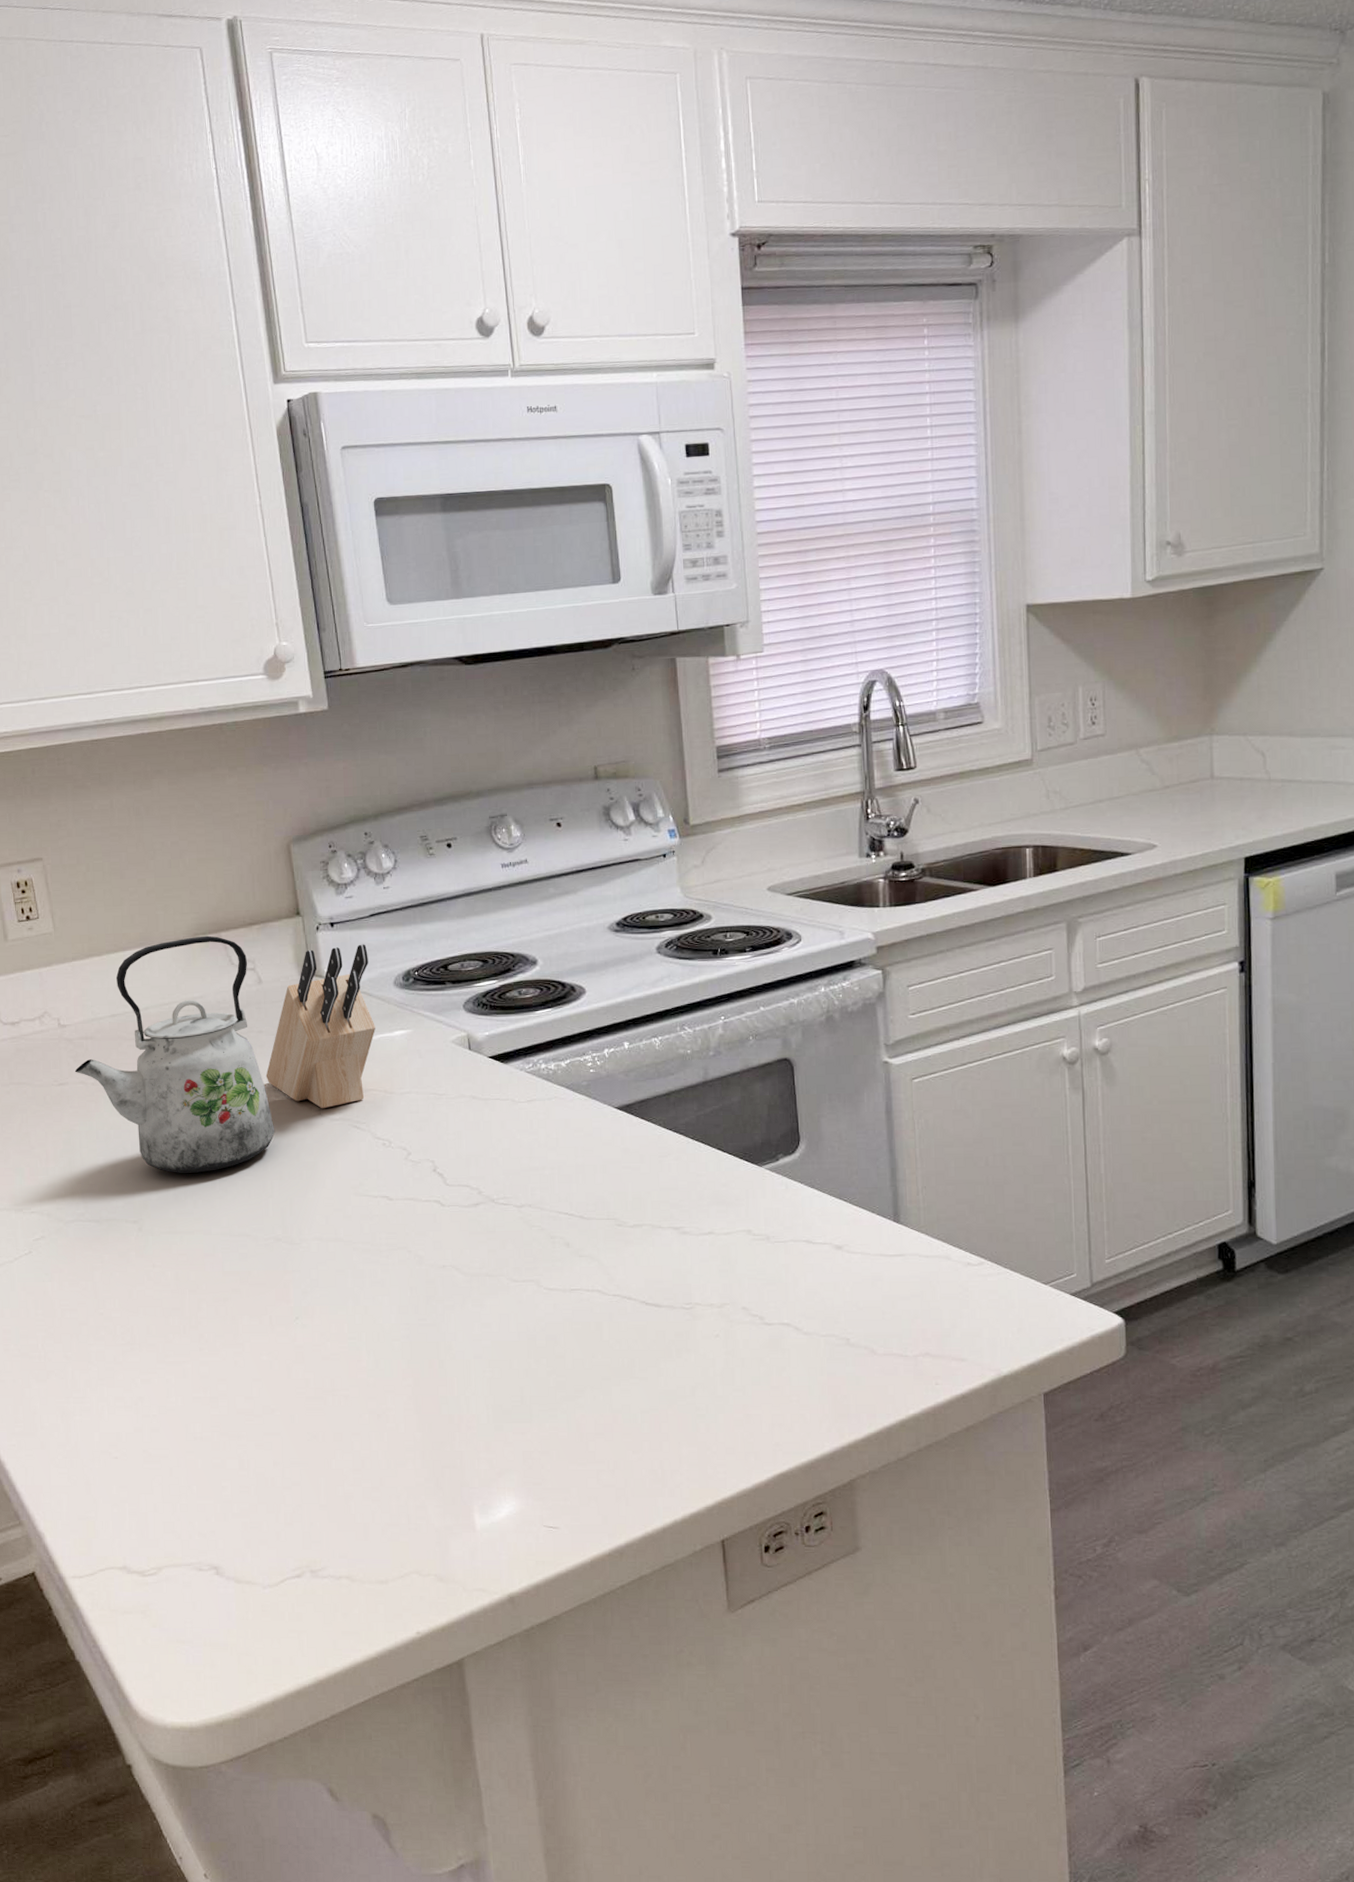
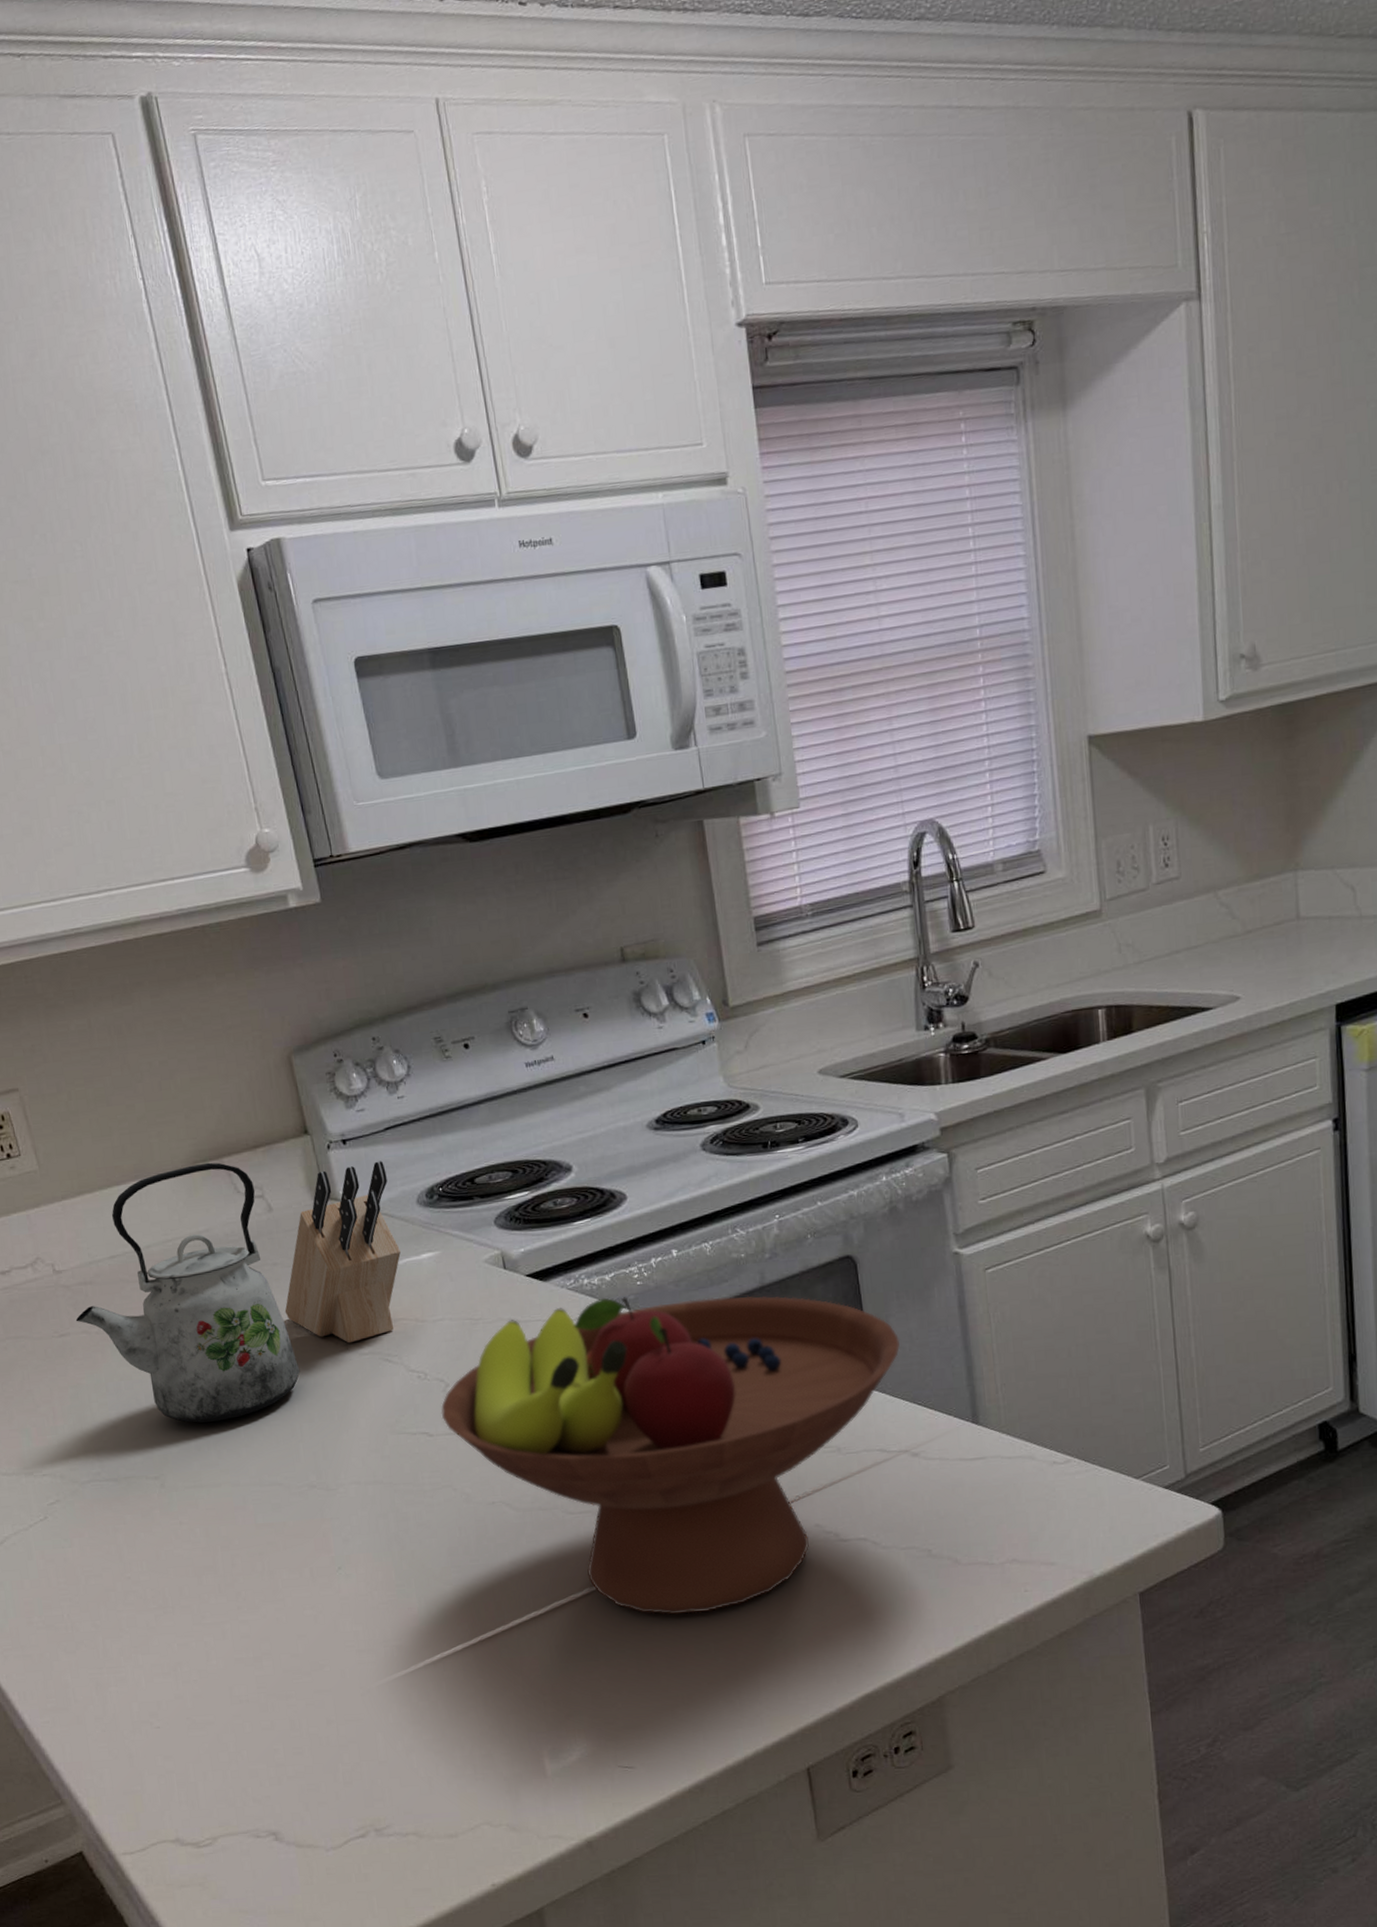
fruit bowl: none [401,1082,829,1384] -> present [441,1296,900,1615]

